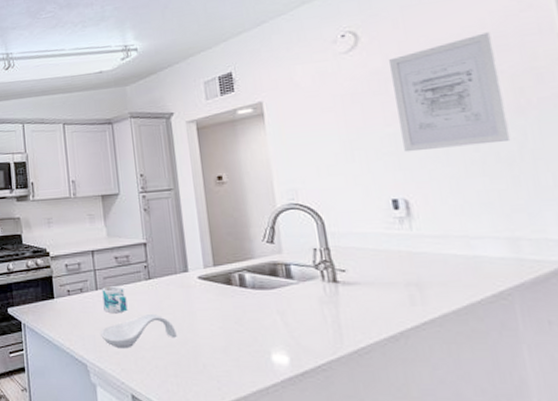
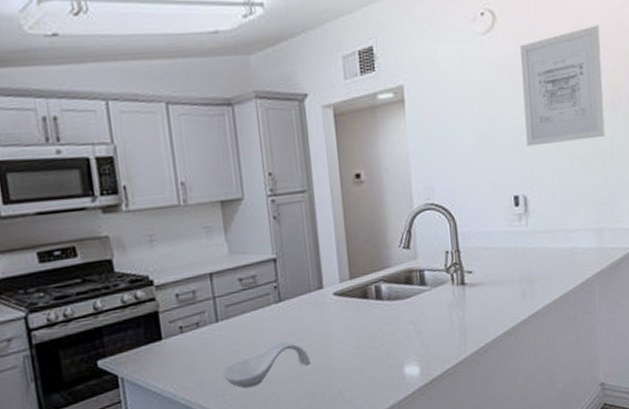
mug: present [102,285,128,314] -> none [223,313,255,349]

